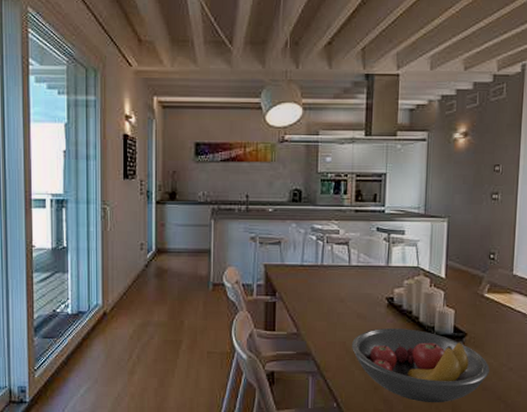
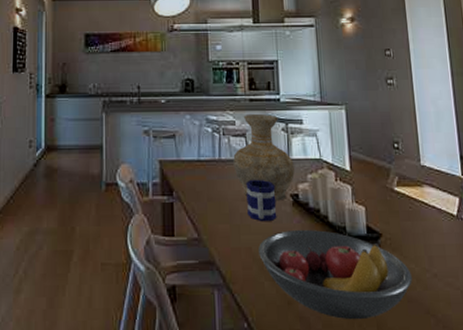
vase: none [334,223,392,303] -> present [233,113,295,201]
mug: none [344,283,373,321] -> present [246,179,277,222]

